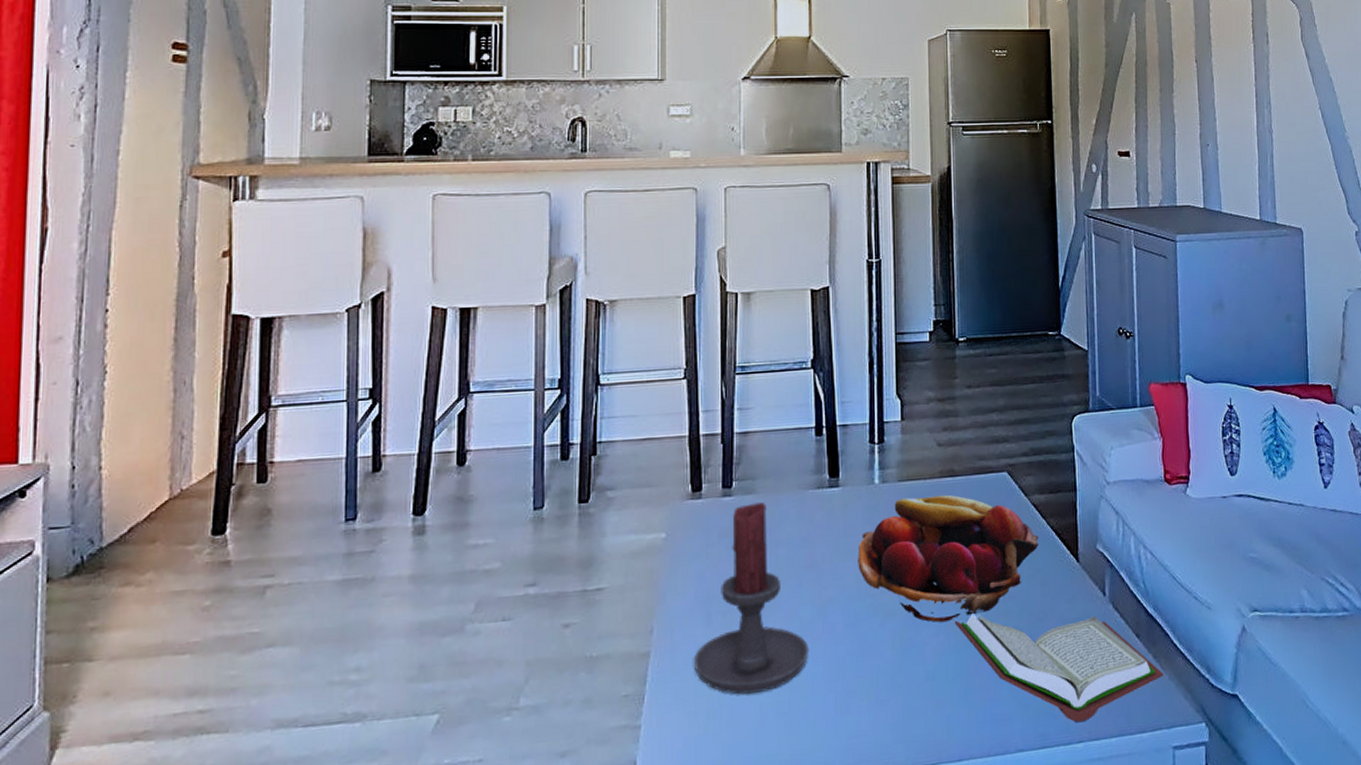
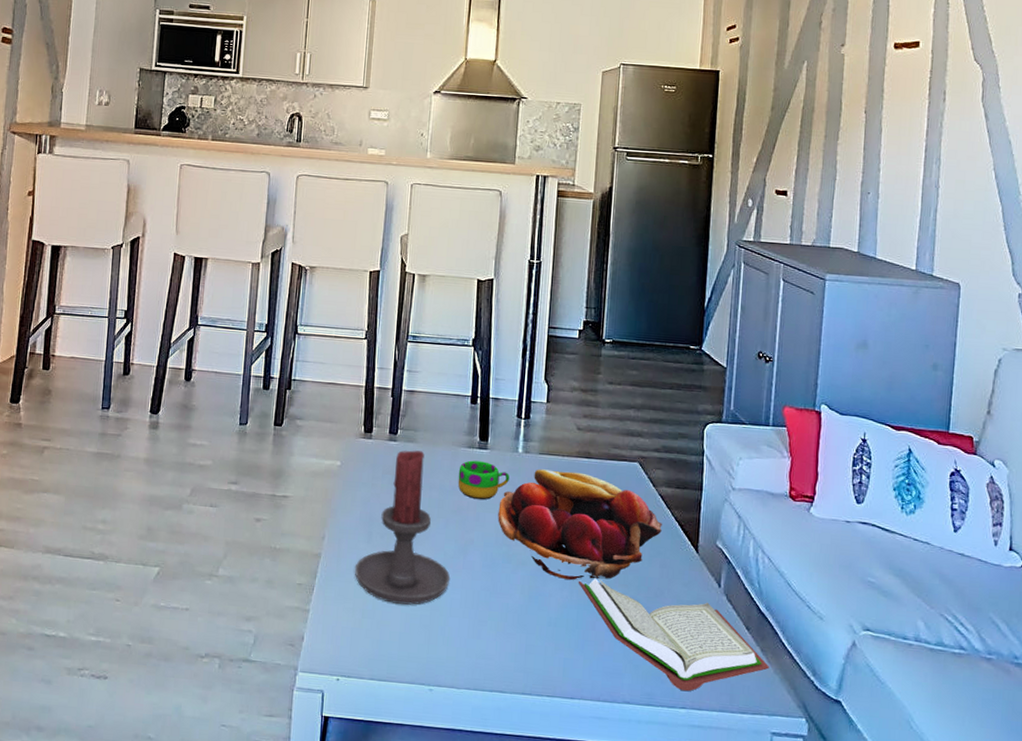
mug: none [808,501,867,548] -> present [458,460,509,500]

